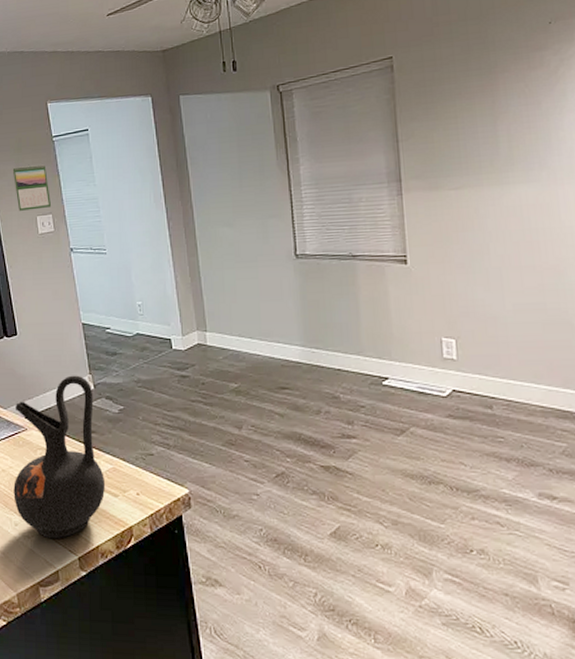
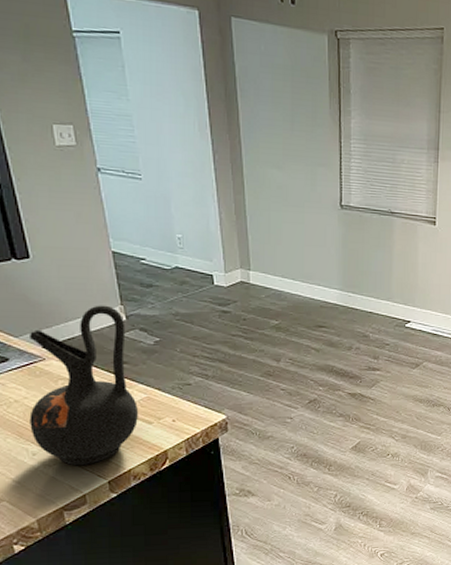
calendar: present [12,164,52,211] -> none [17,58,73,117]

